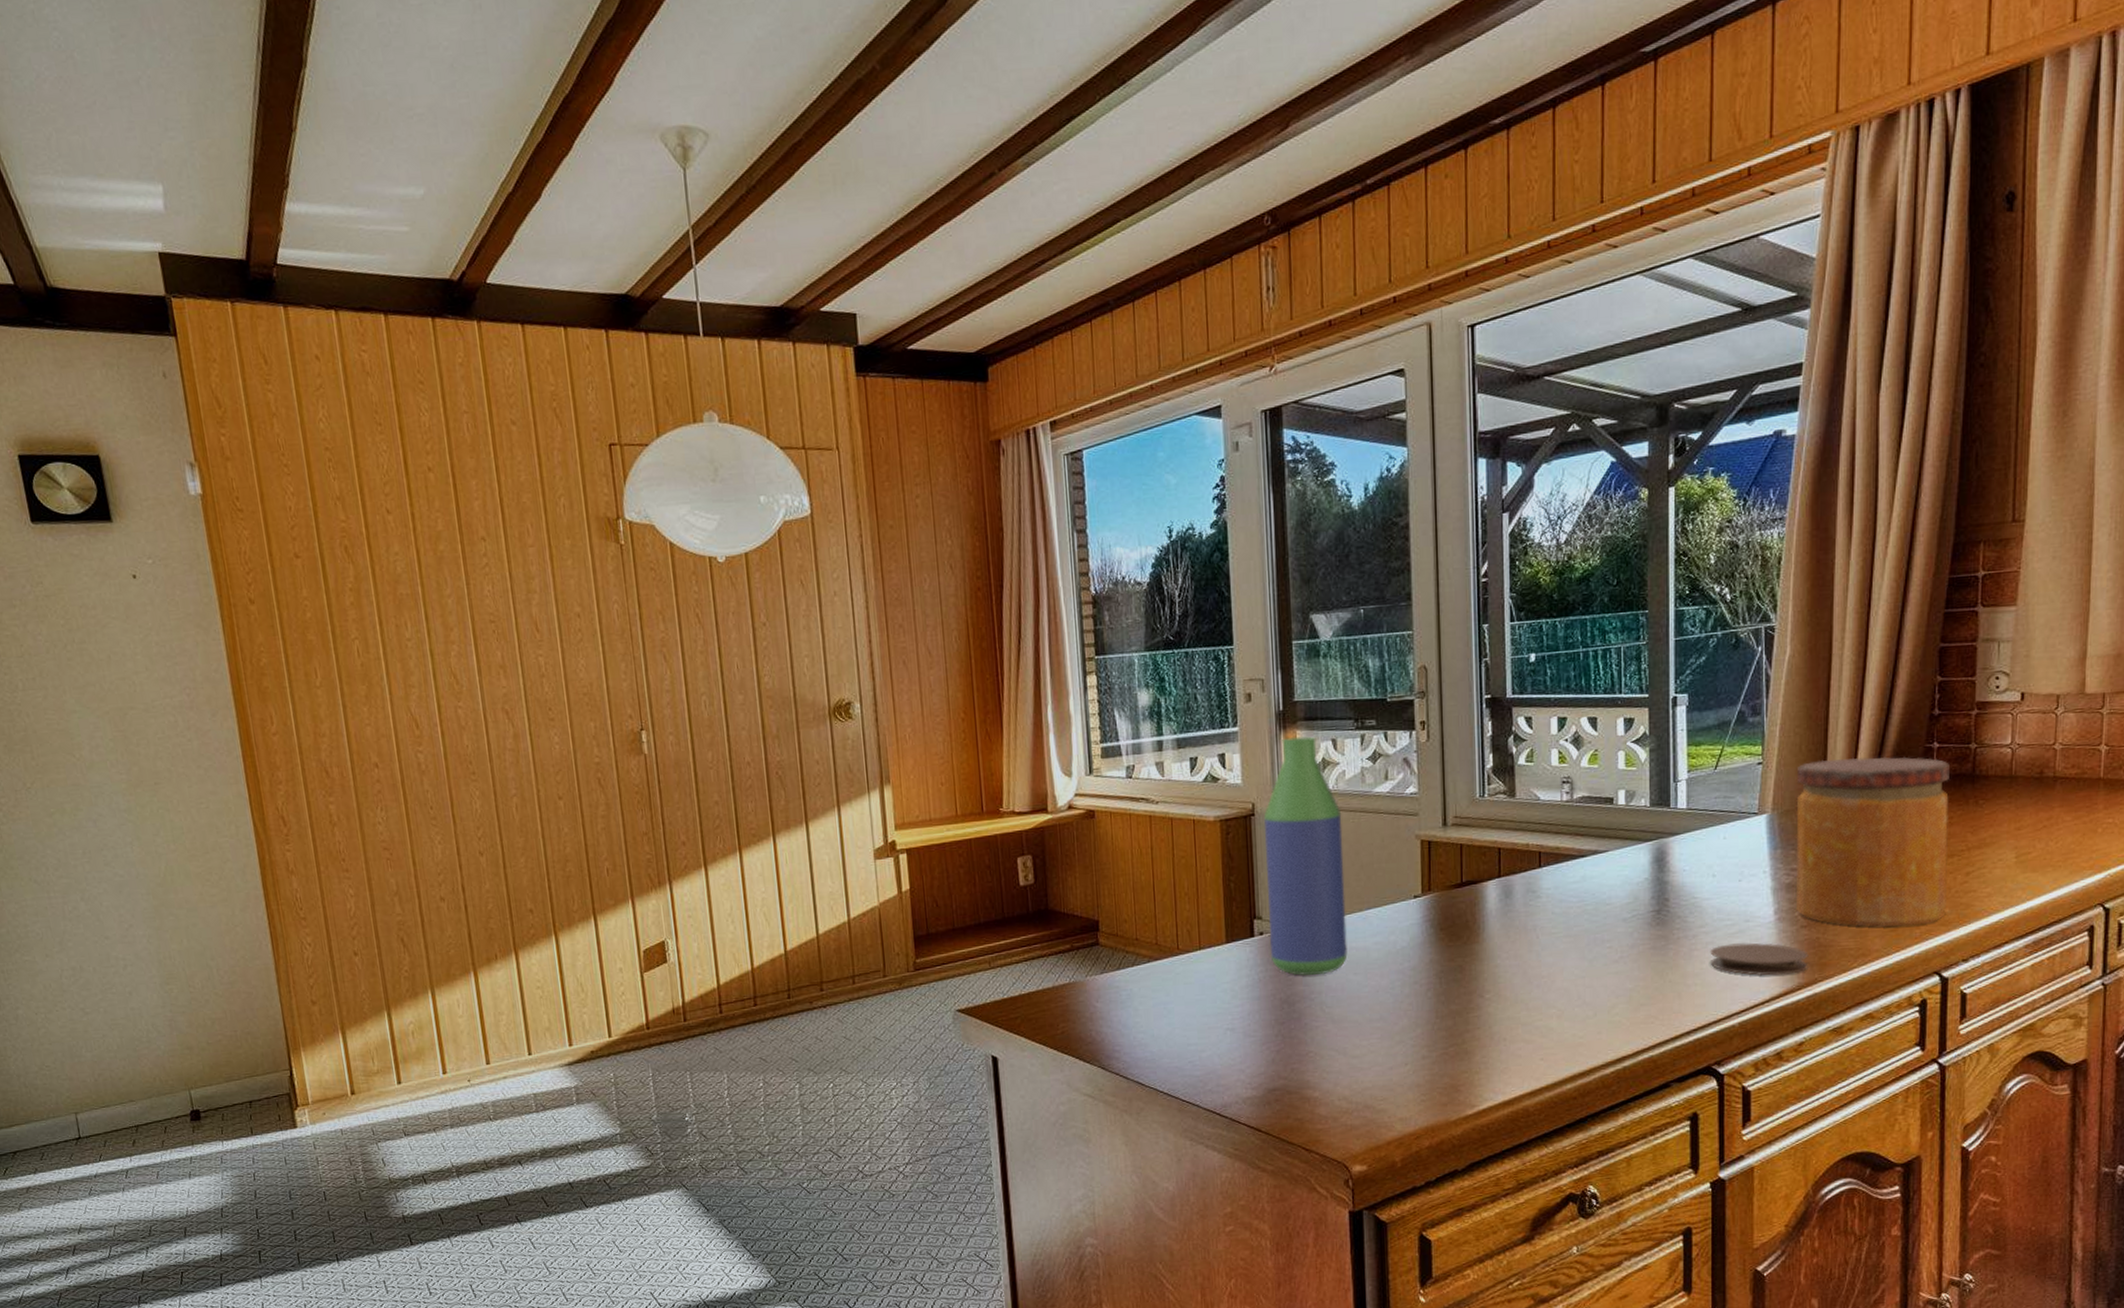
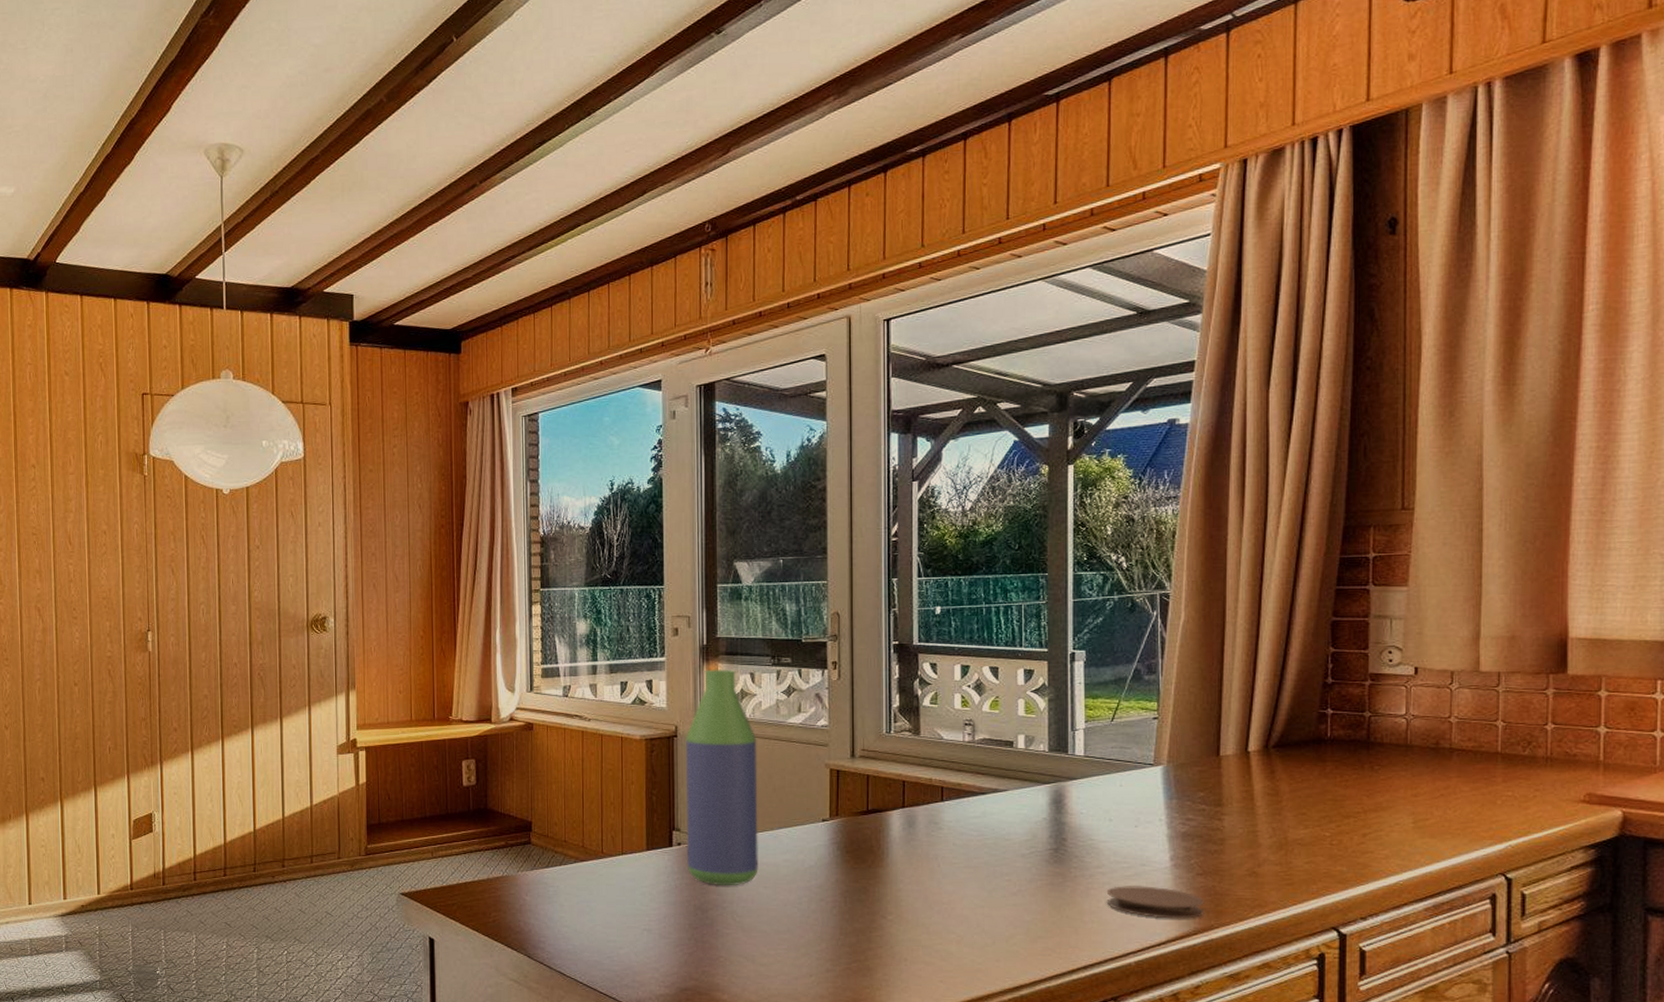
jar: present [1795,756,1950,928] -> none [1191,718,1344,881]

